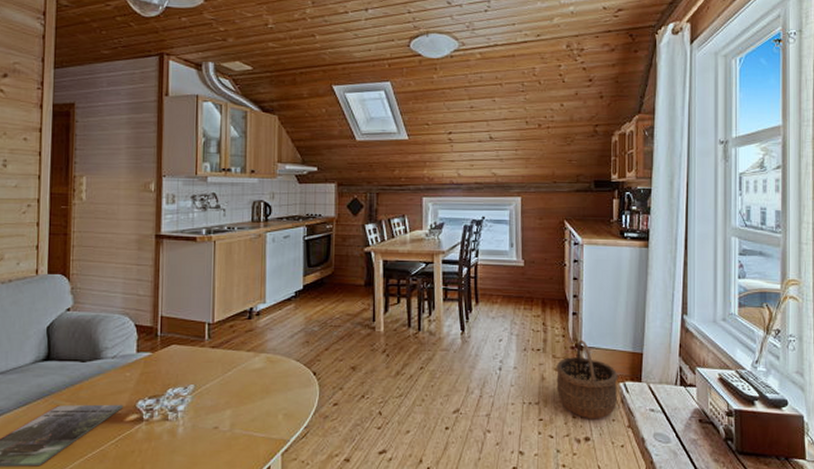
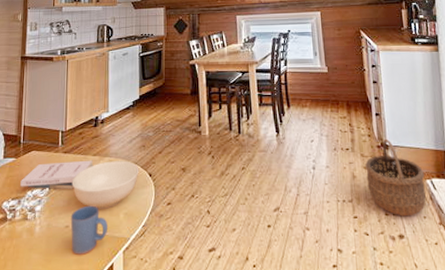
books: none [158,356,248,387] -> present [20,160,94,189]
mug: none [220,405,265,457] -> present [70,205,109,255]
bowl: none [221,358,302,409] -> present [72,161,139,209]

